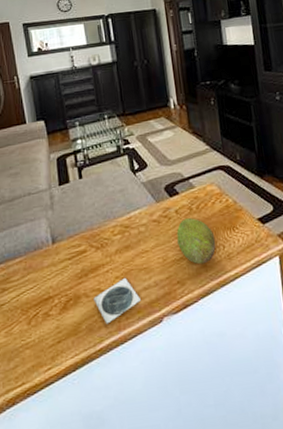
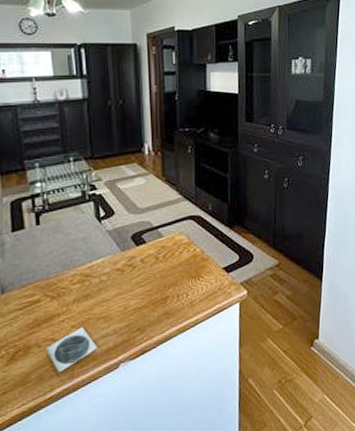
fruit: present [176,217,216,265] -> none [140,266,180,312]

